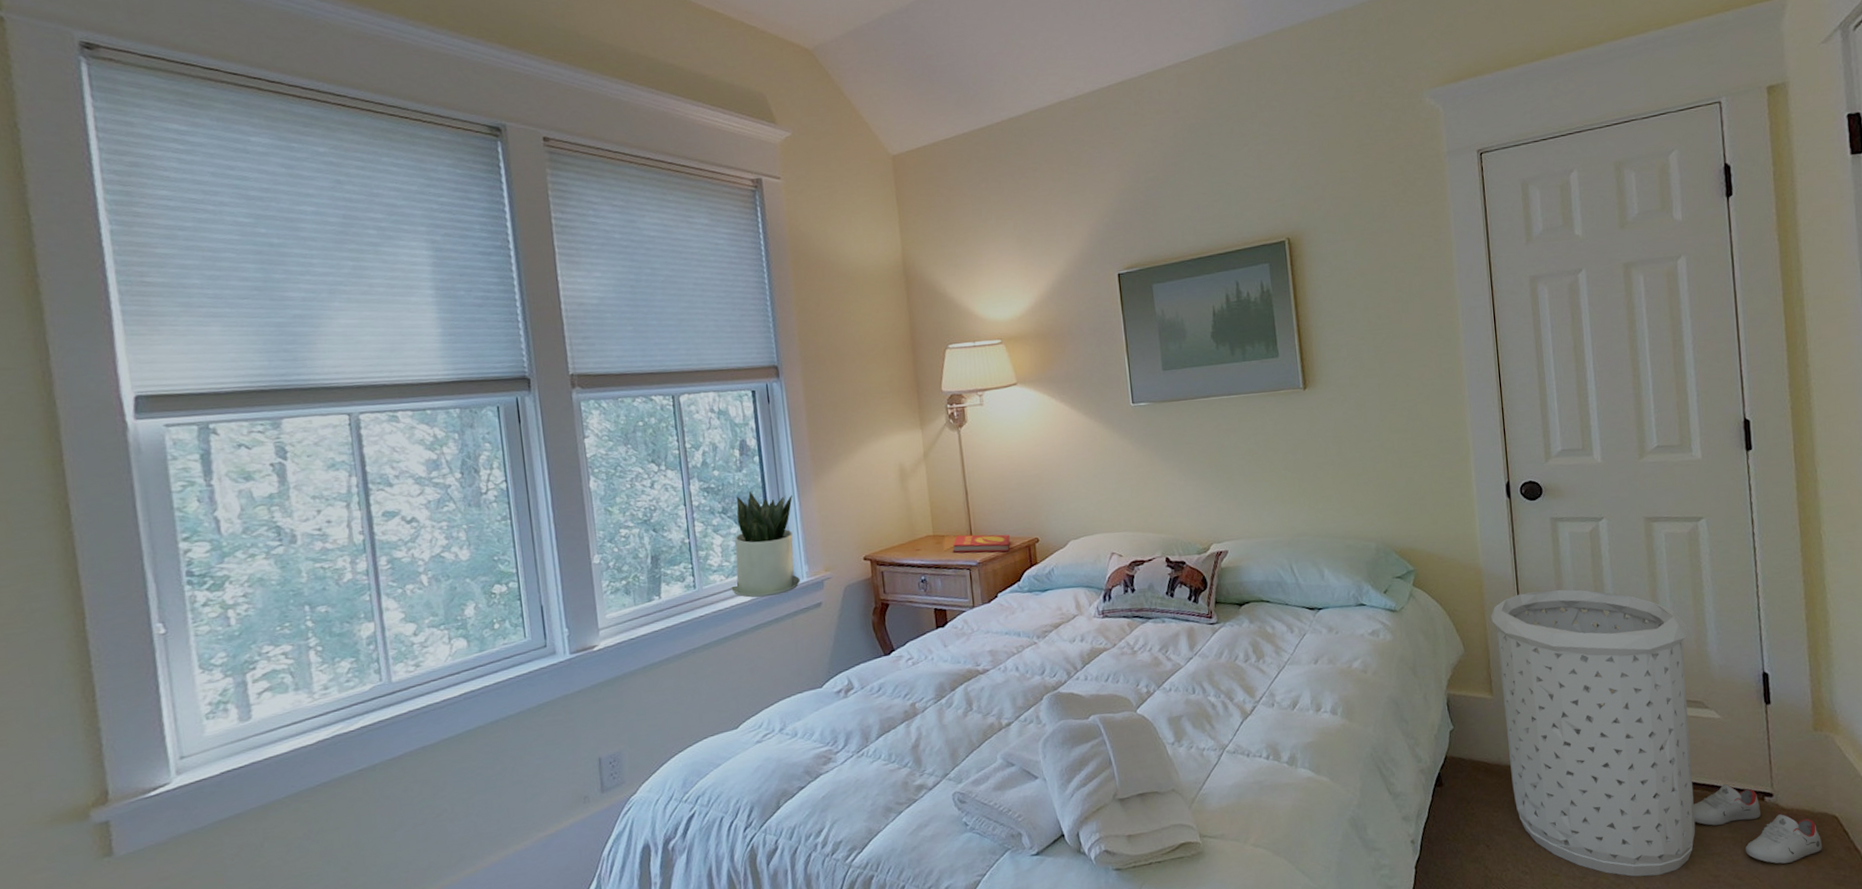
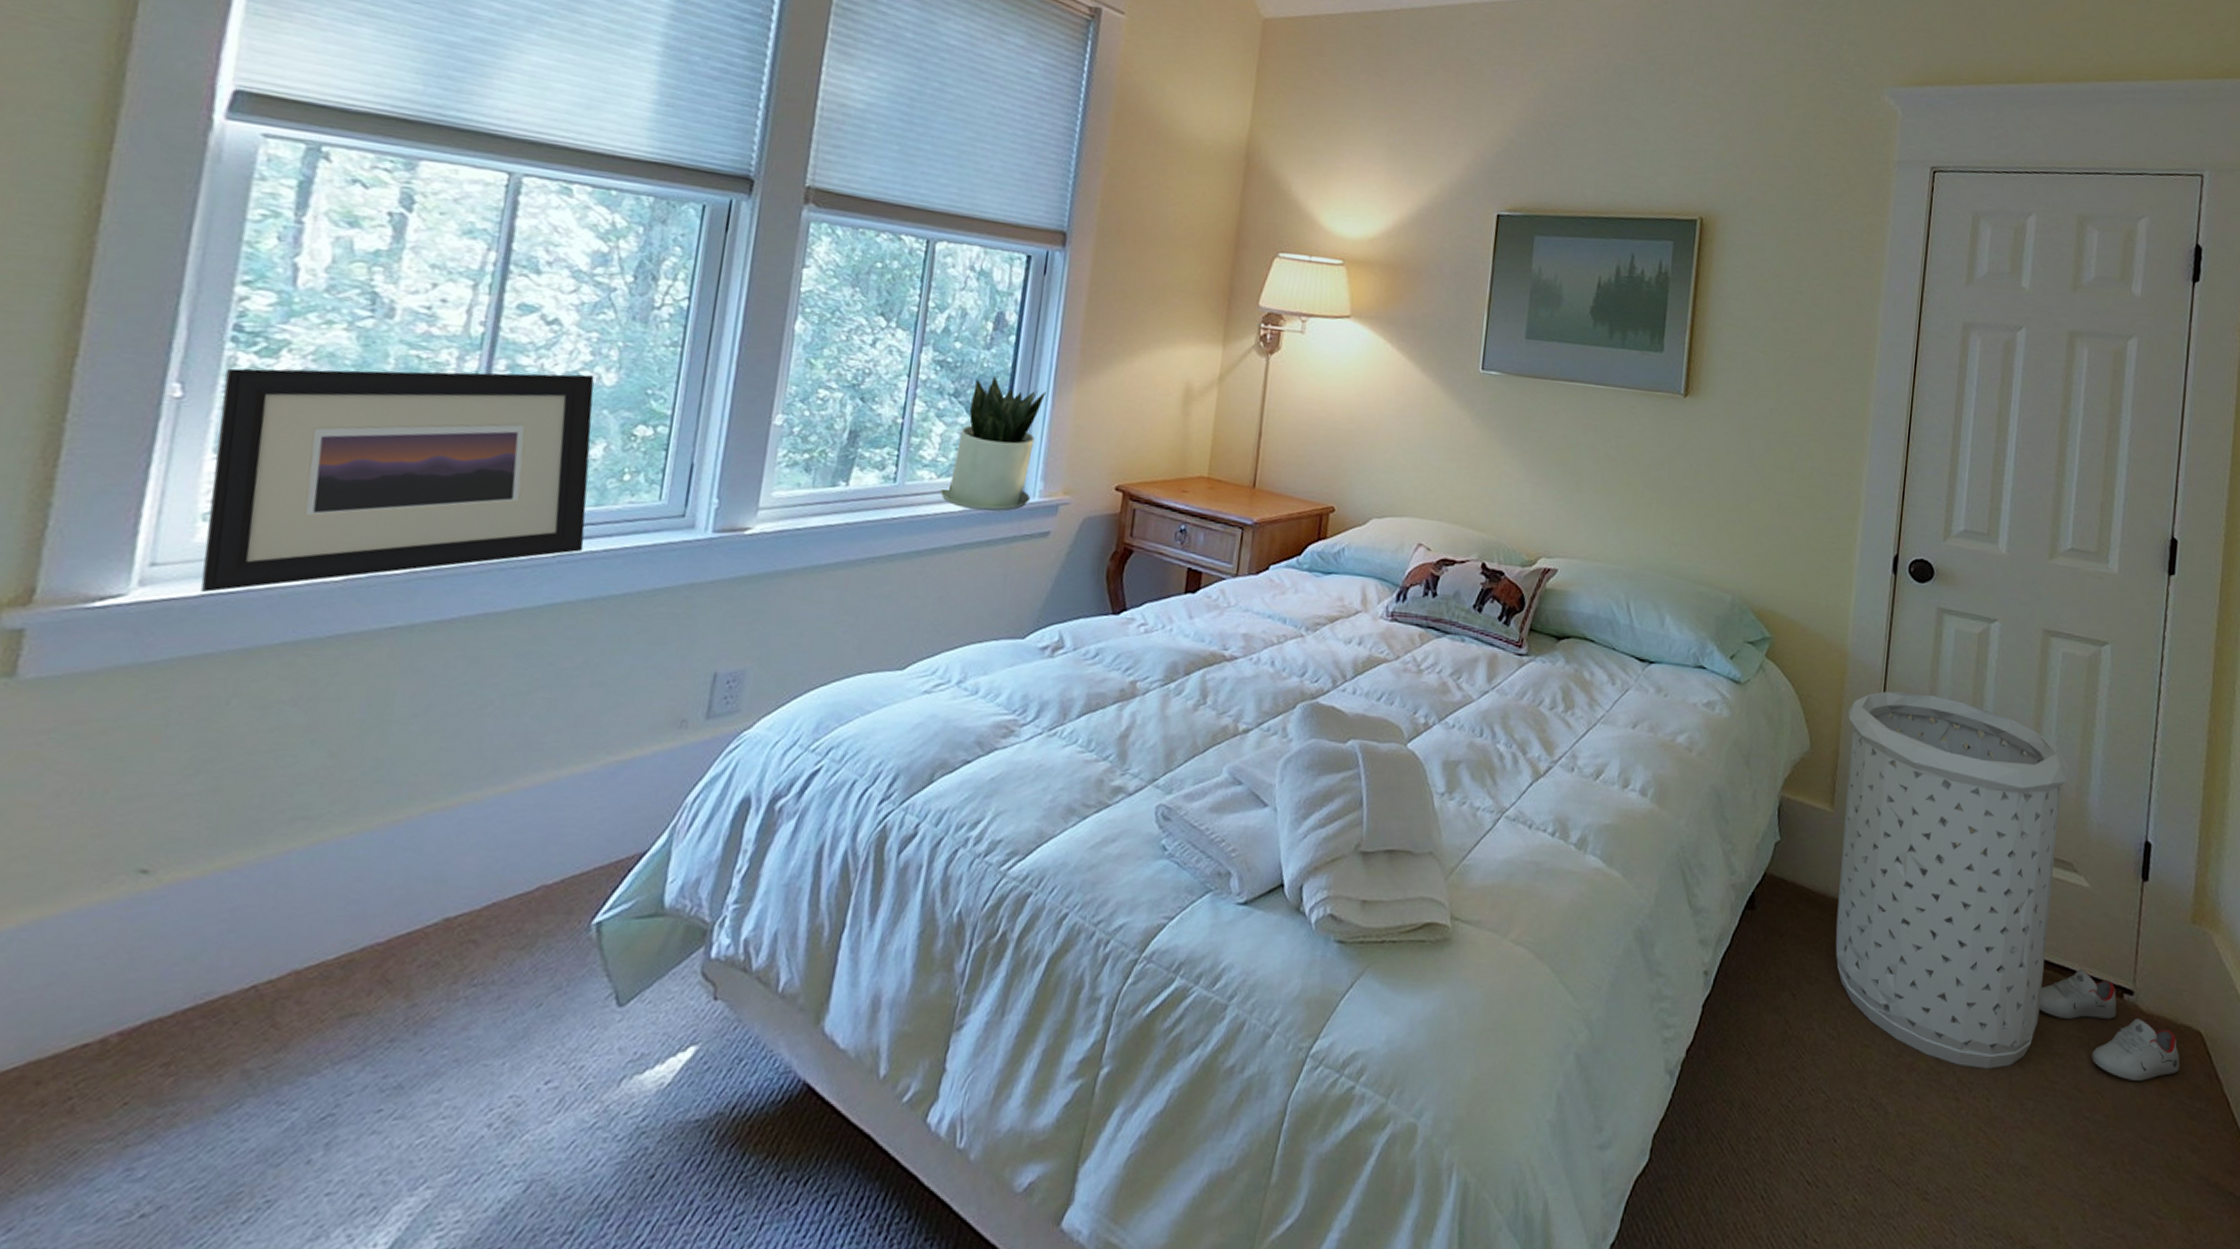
picture frame: none [191,555,480,770] -> present [200,368,594,592]
book: present [953,534,1010,553] -> none [1228,483,1301,517]

